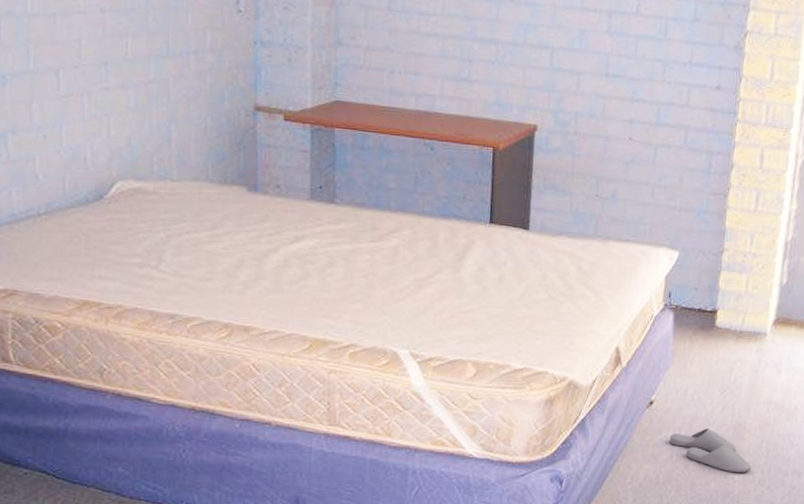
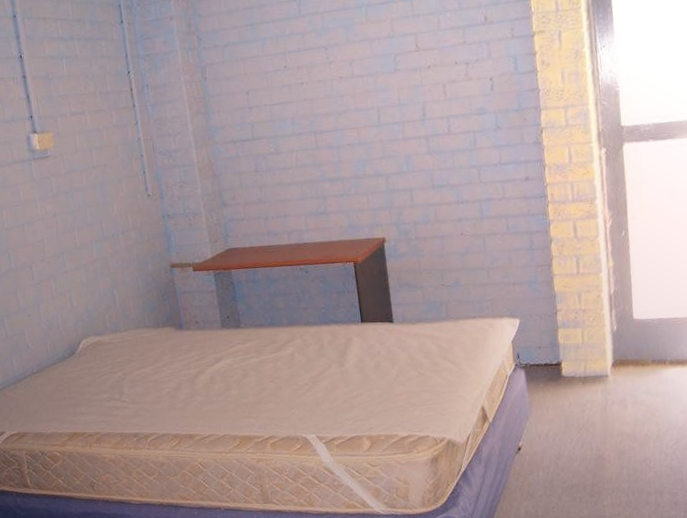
slippers: present [669,428,752,473] -> none [540,464,617,499]

